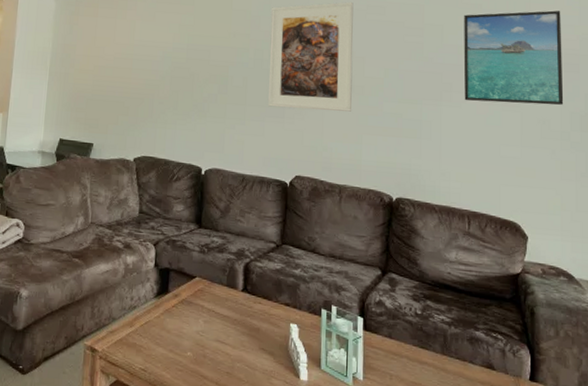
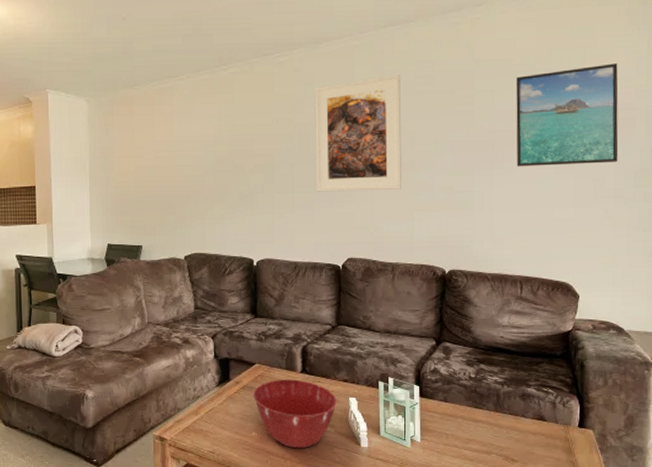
mixing bowl: none [191,296,278,376] -> present [253,379,337,449]

